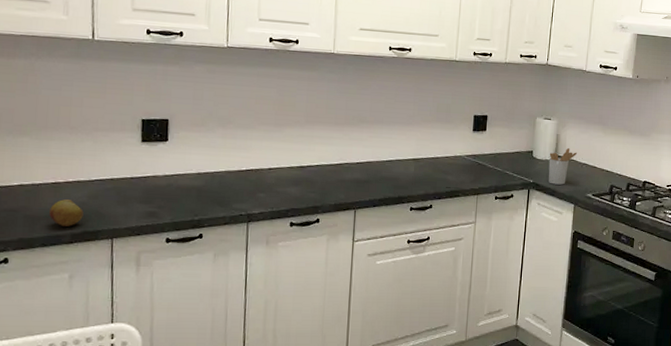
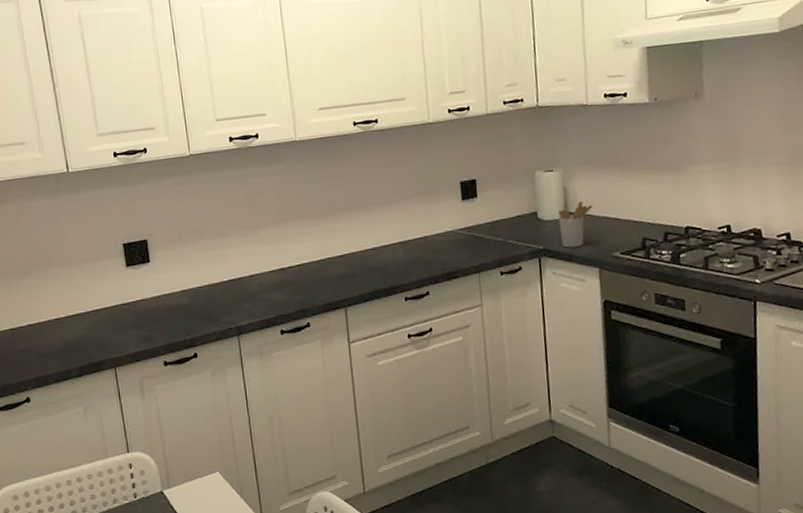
fruit: present [49,199,84,226] -> none [57,333,87,361]

